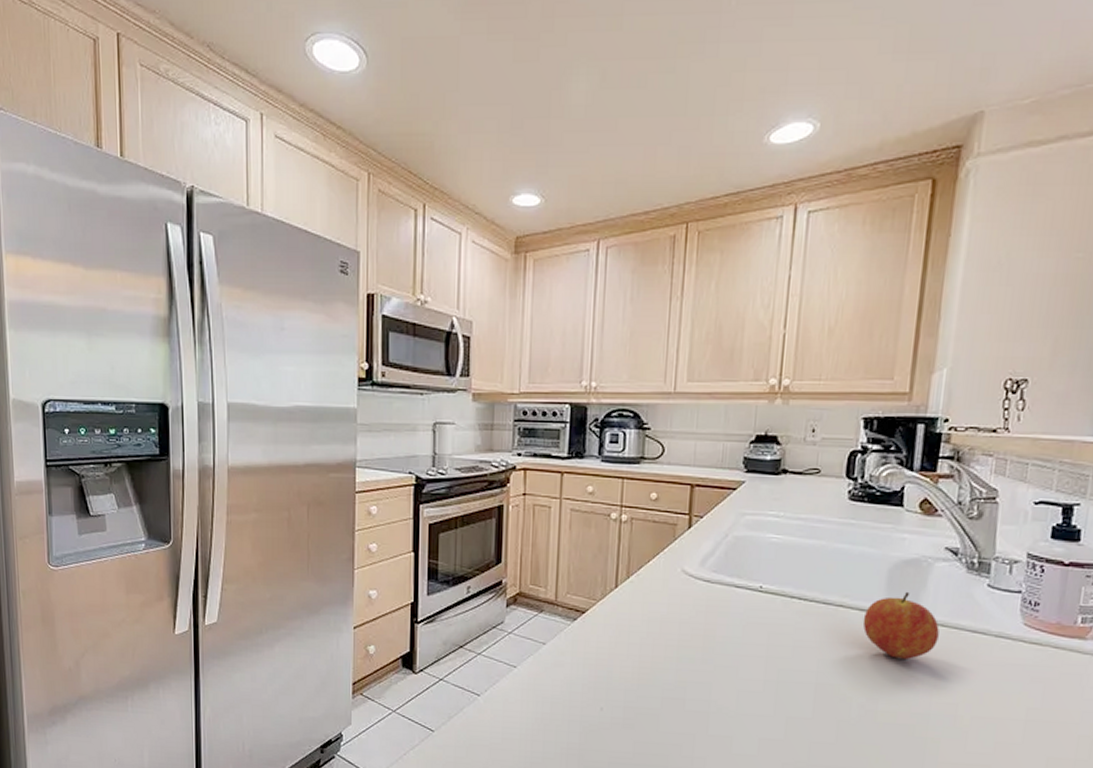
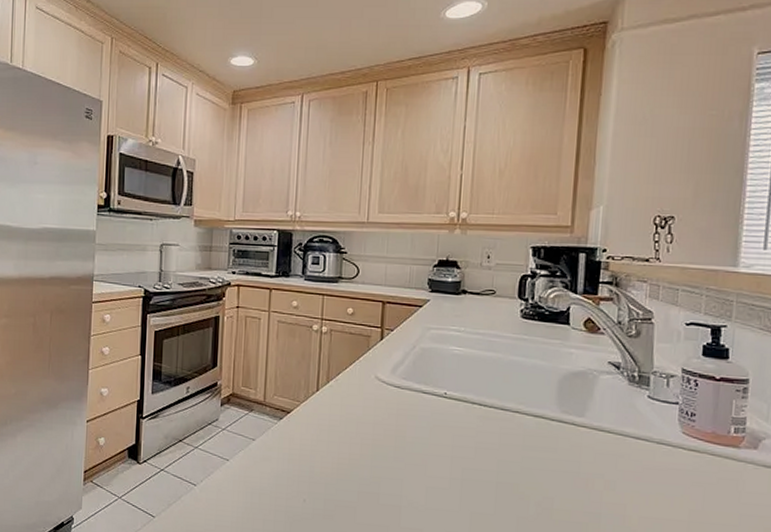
fruit: present [862,591,940,659] -> none [537,400,606,462]

